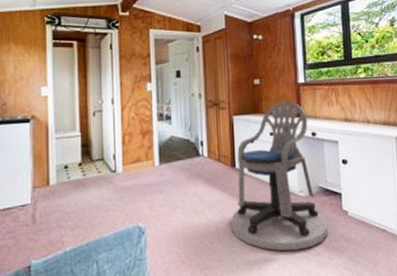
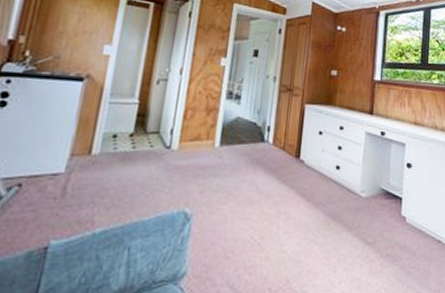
office chair: present [230,101,329,251] -> none [284,96,385,255]

